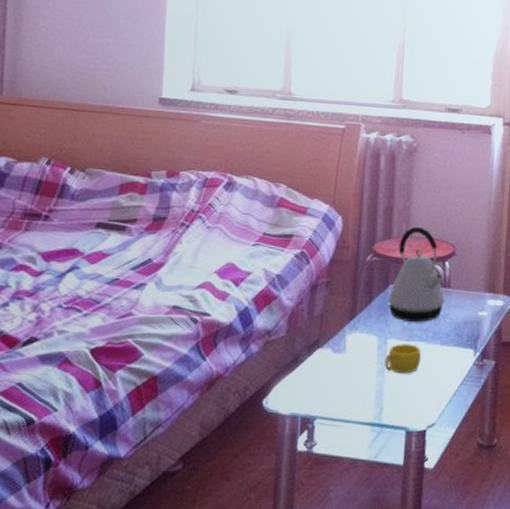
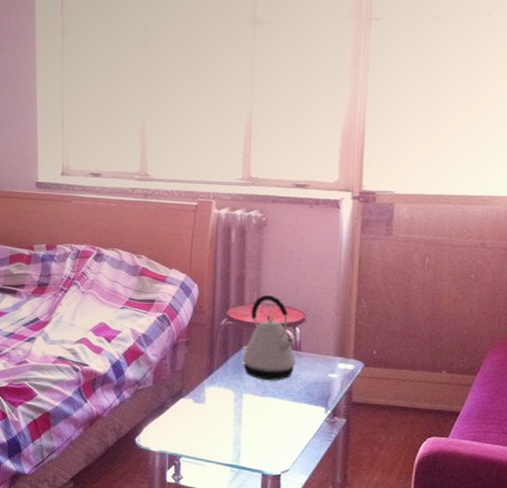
cup: present [384,344,422,374] -> none [241,398,275,425]

